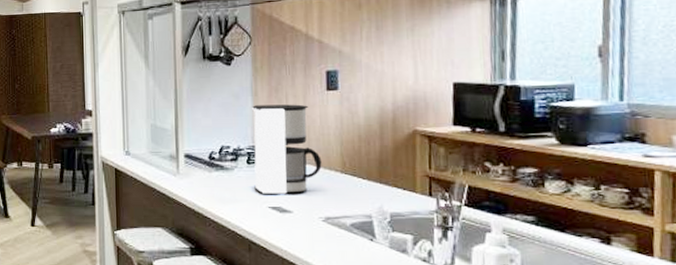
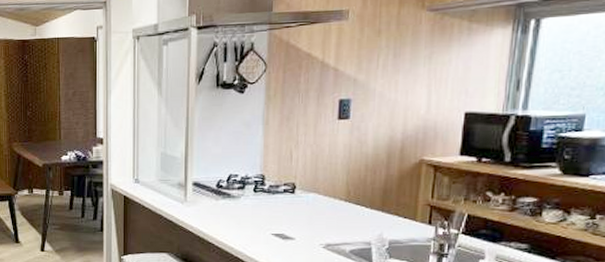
coffee maker: present [251,104,322,194] -> none [259,133,327,222]

